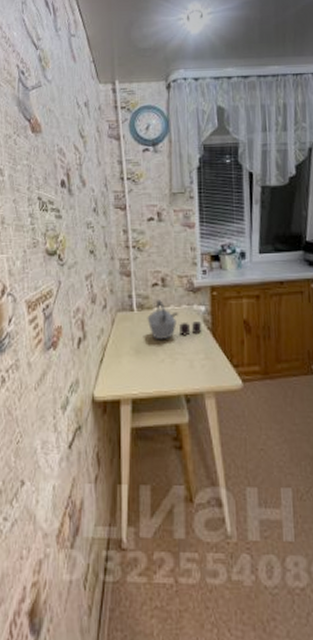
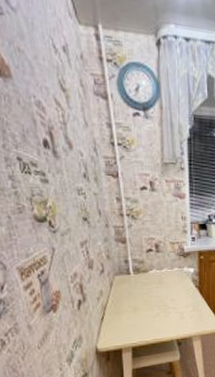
kettle: present [147,300,202,340] -> none [143,264,191,298]

